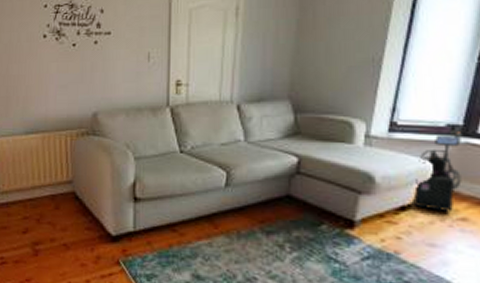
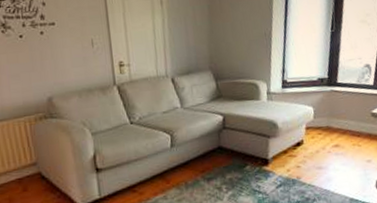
vacuum cleaner: present [413,132,463,211] -> none [303,83,332,143]

